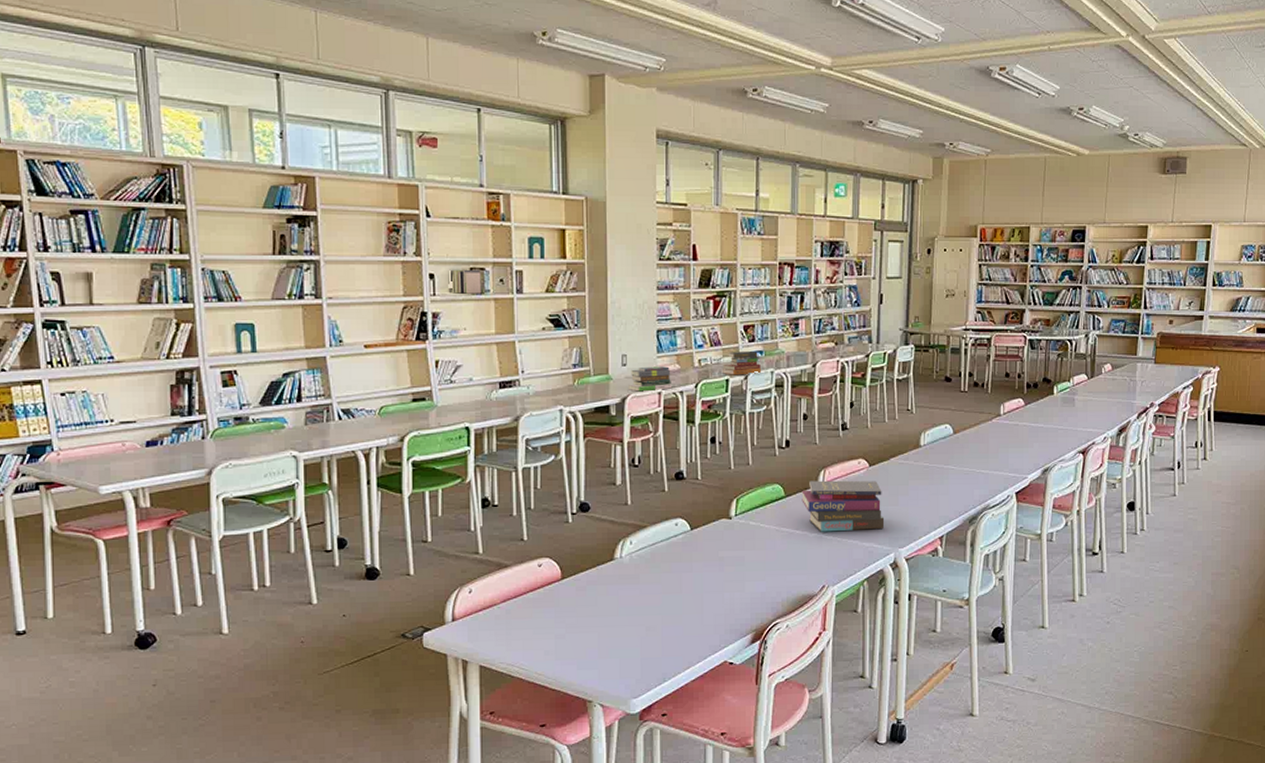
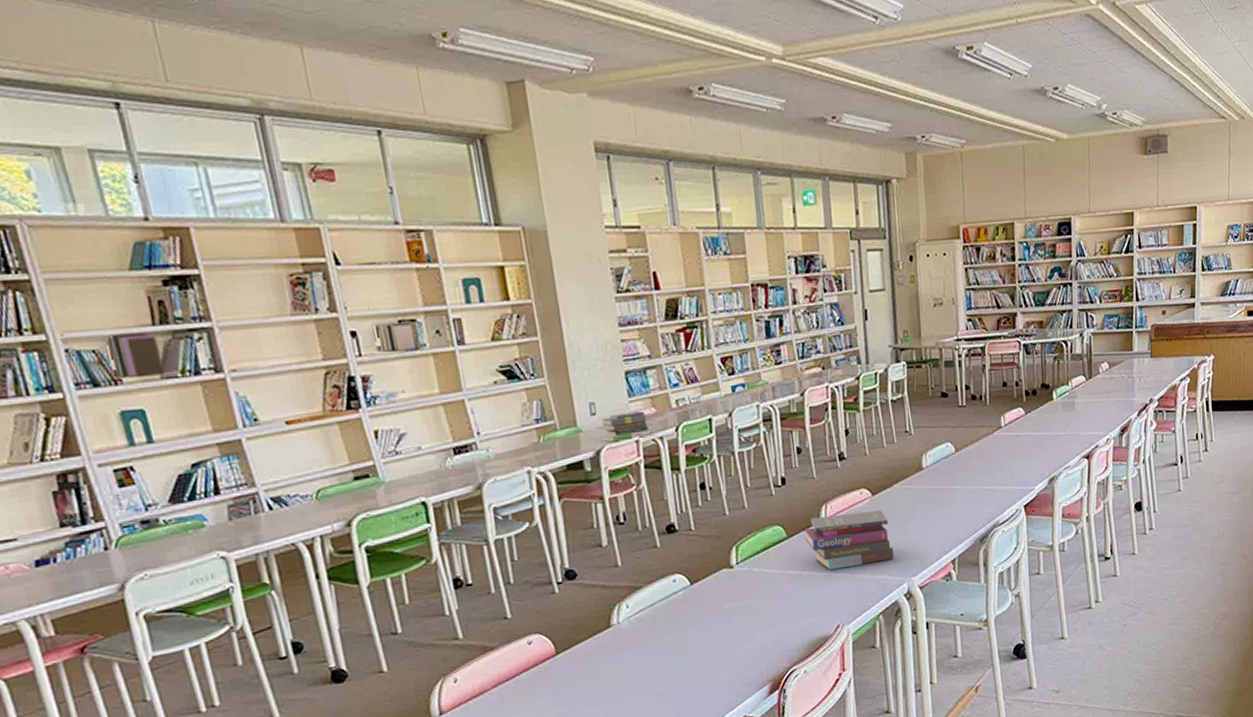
books: none [233,259,276,296] -> present [103,332,165,378]
books: present [723,350,761,375] -> none [703,384,746,414]

